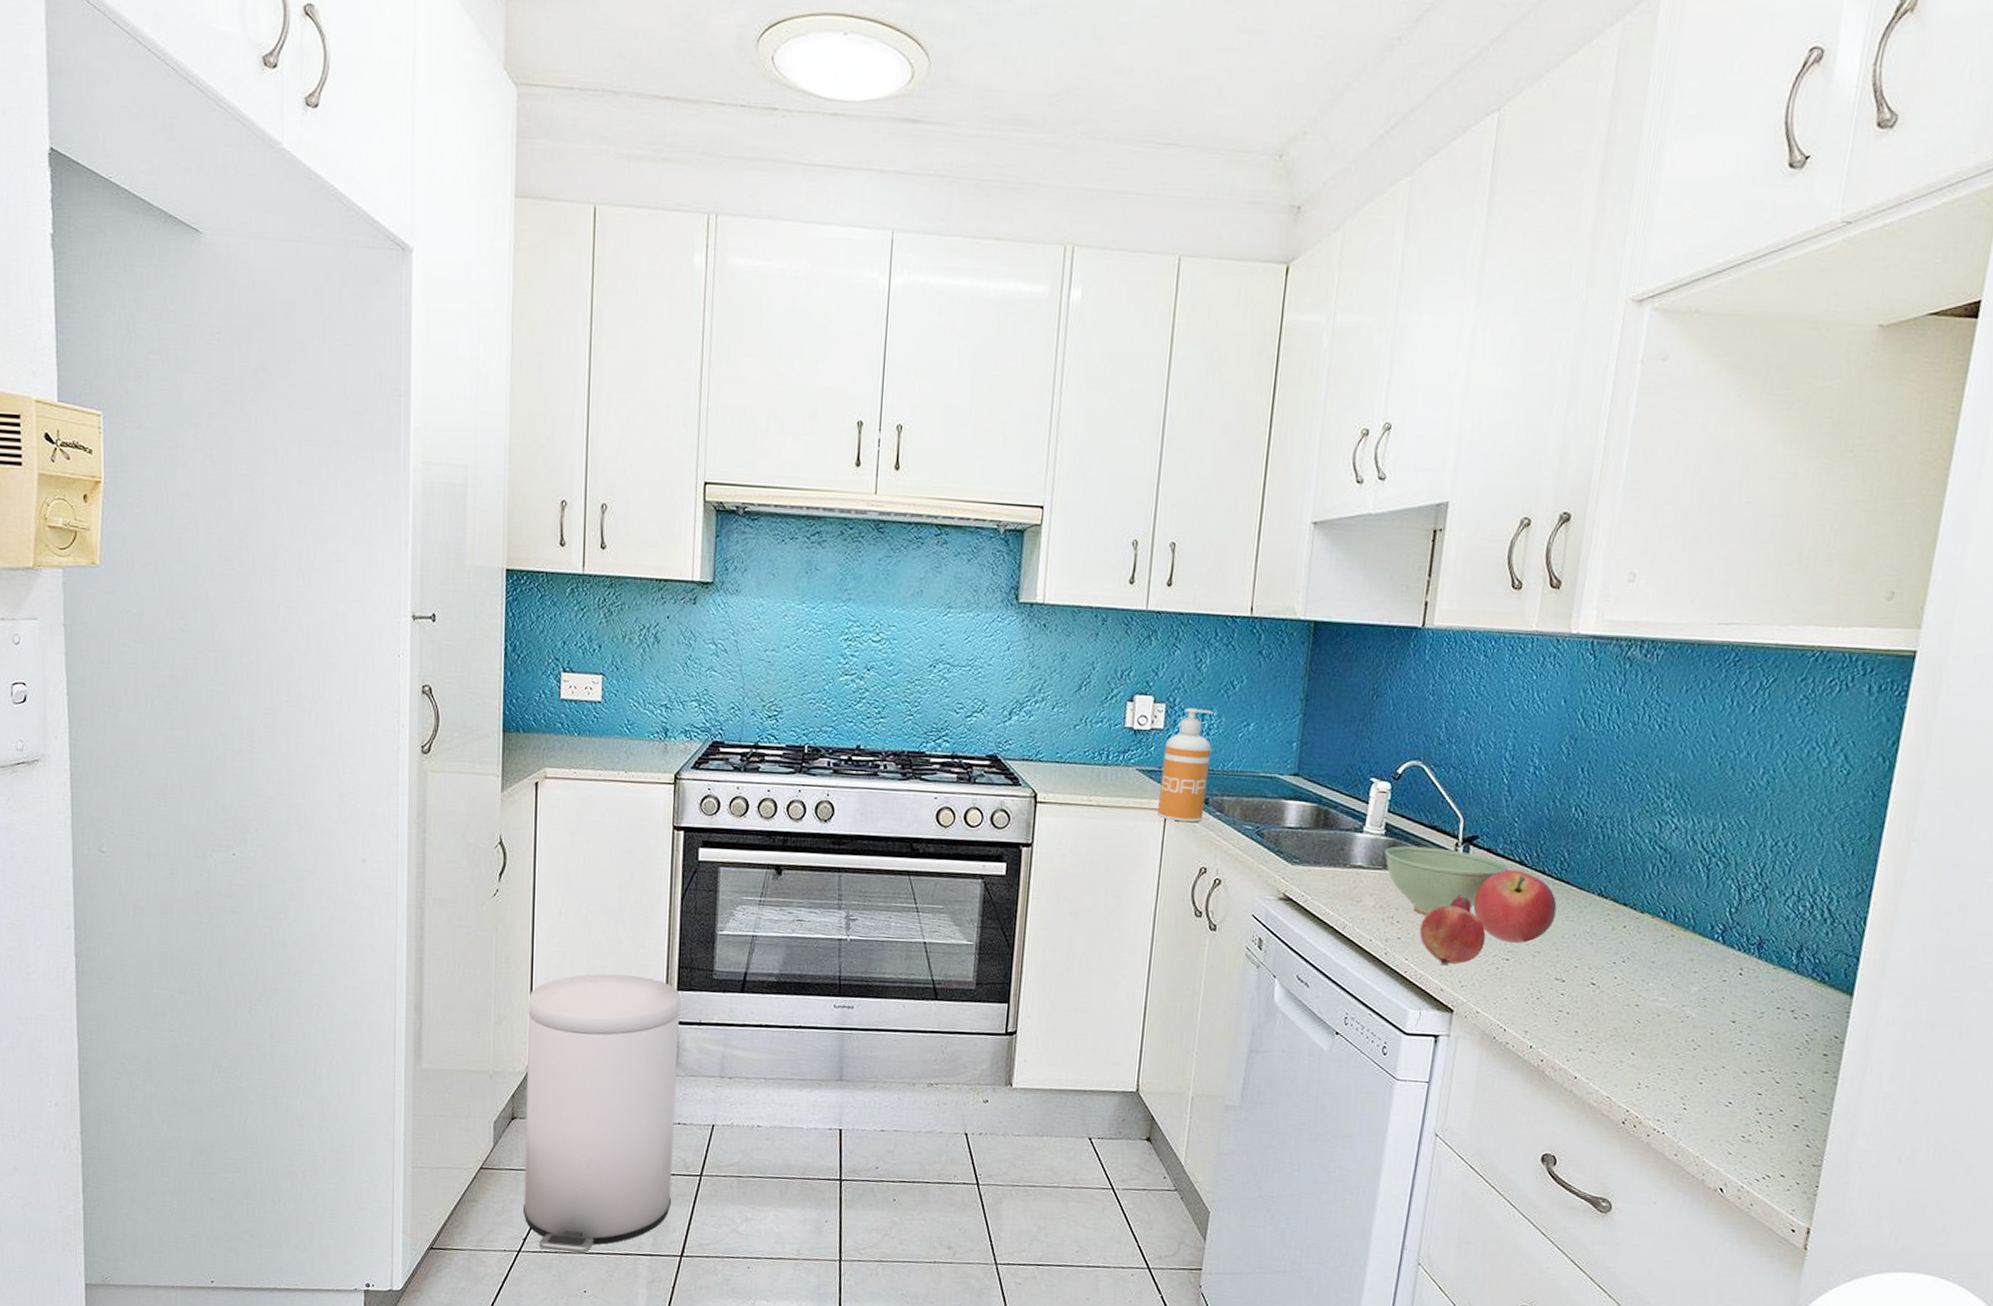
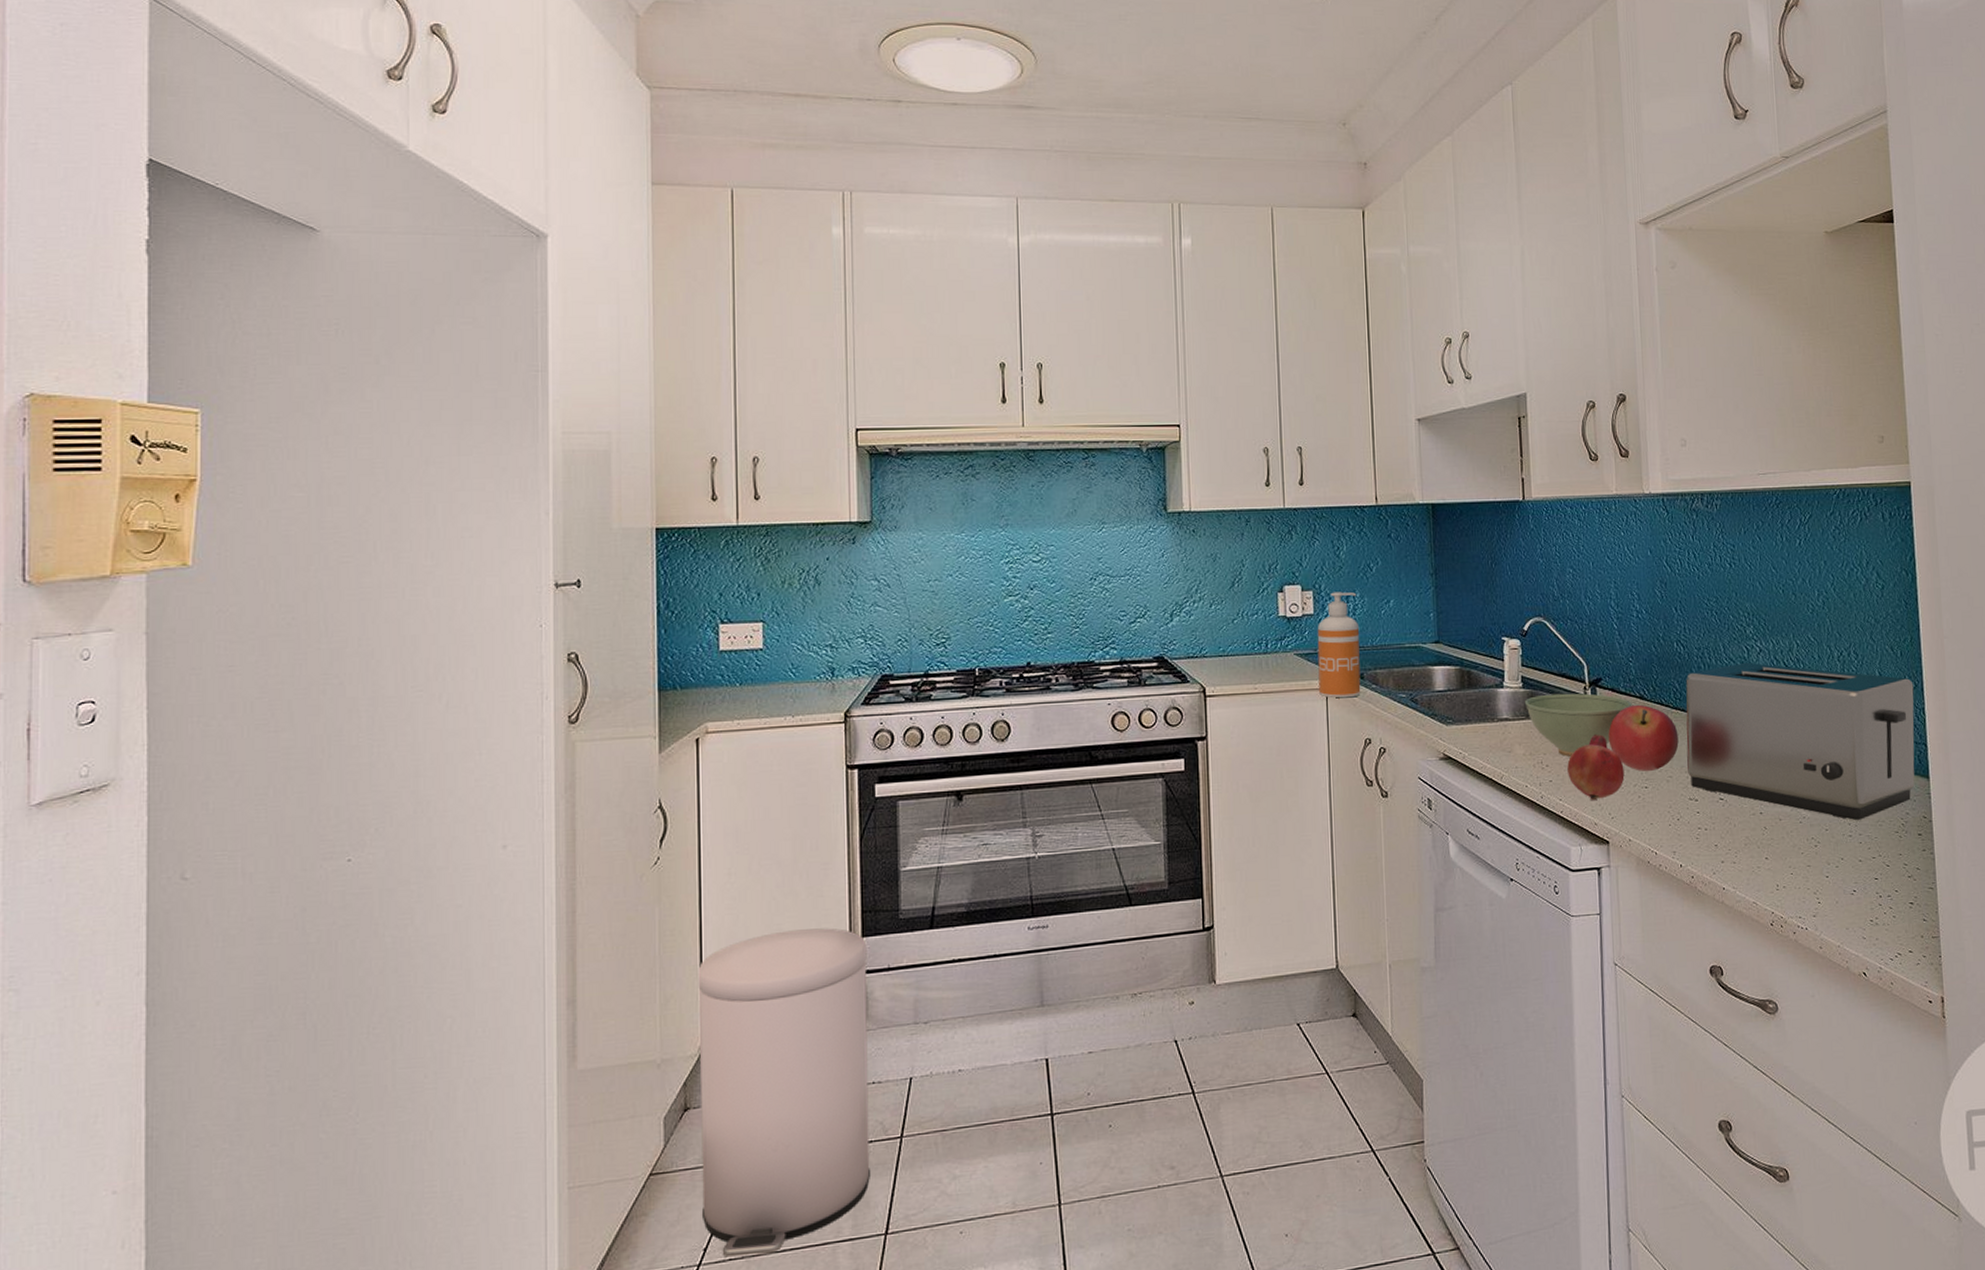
toaster: none [1559,839,1860,1029] -> present [1685,662,1915,820]

